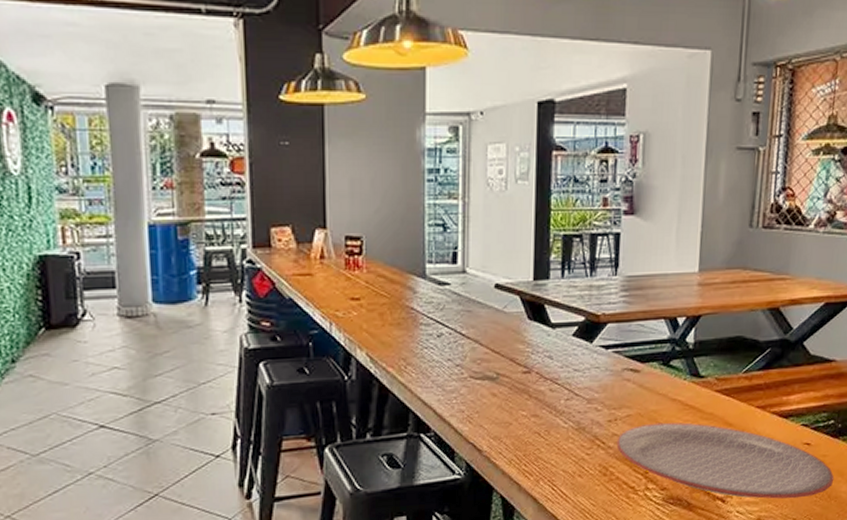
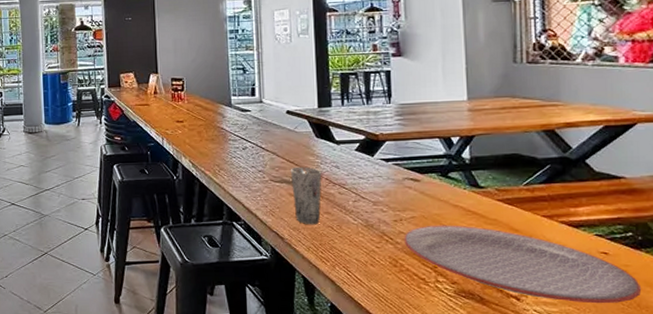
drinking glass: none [494,357,532,432] -> present [290,166,322,225]

